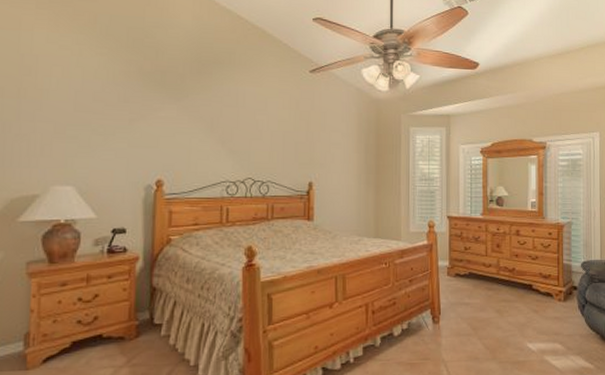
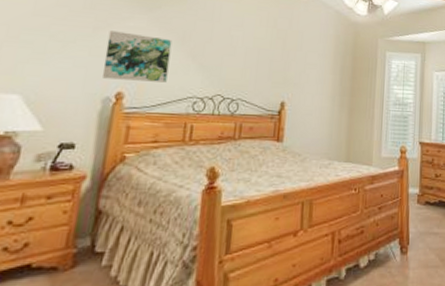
wall art: none [142,122,202,169] -> present [103,30,173,83]

